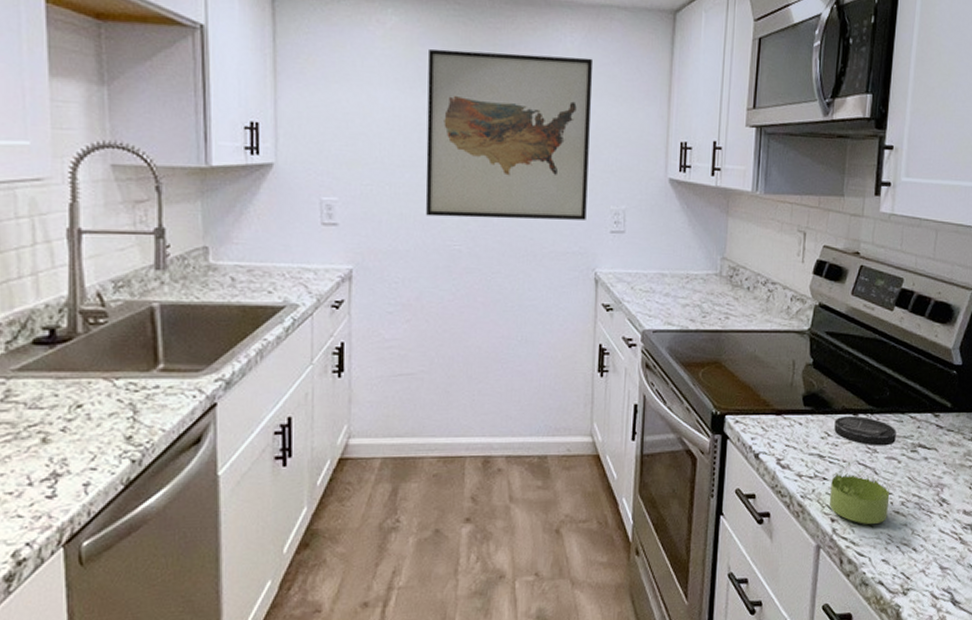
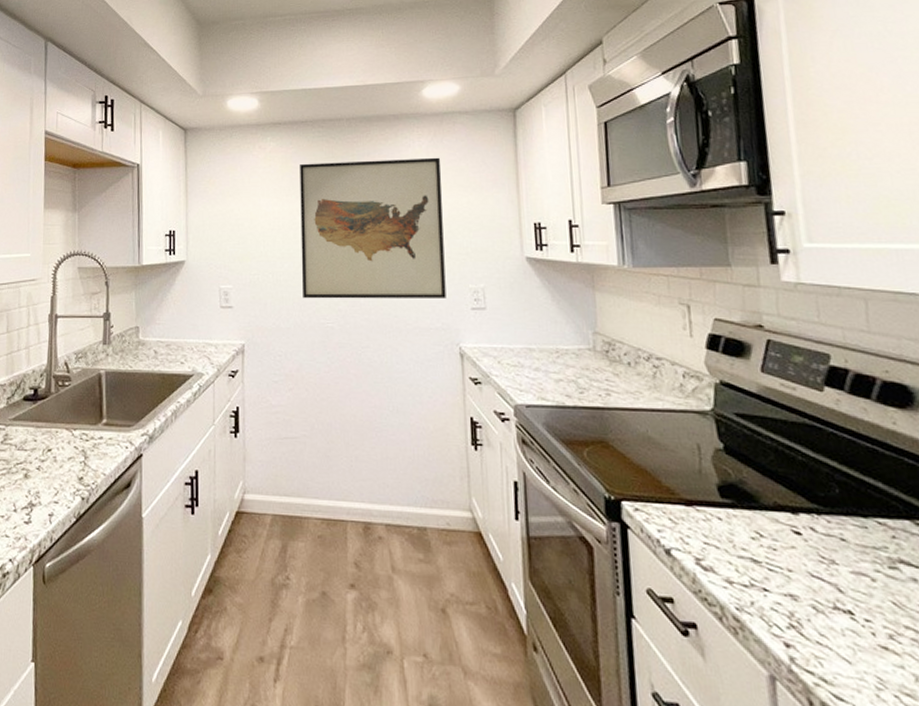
jar: present [829,415,896,524] -> none [766,513,871,660]

